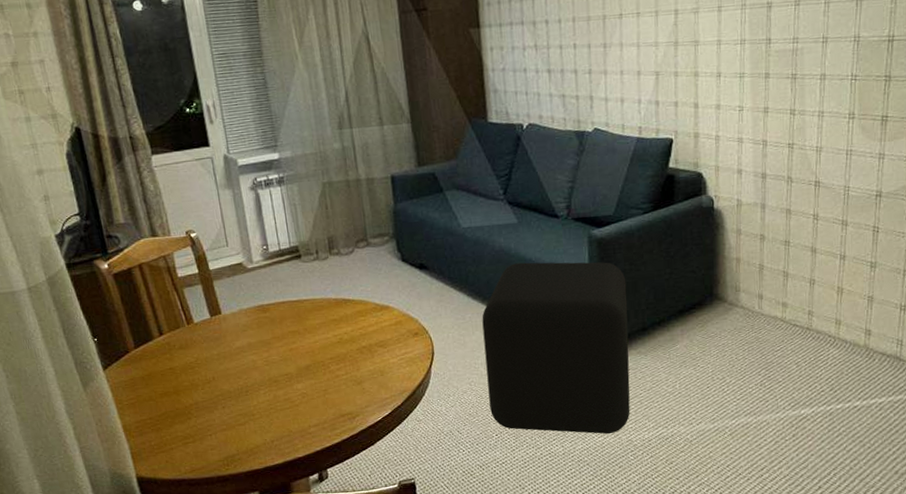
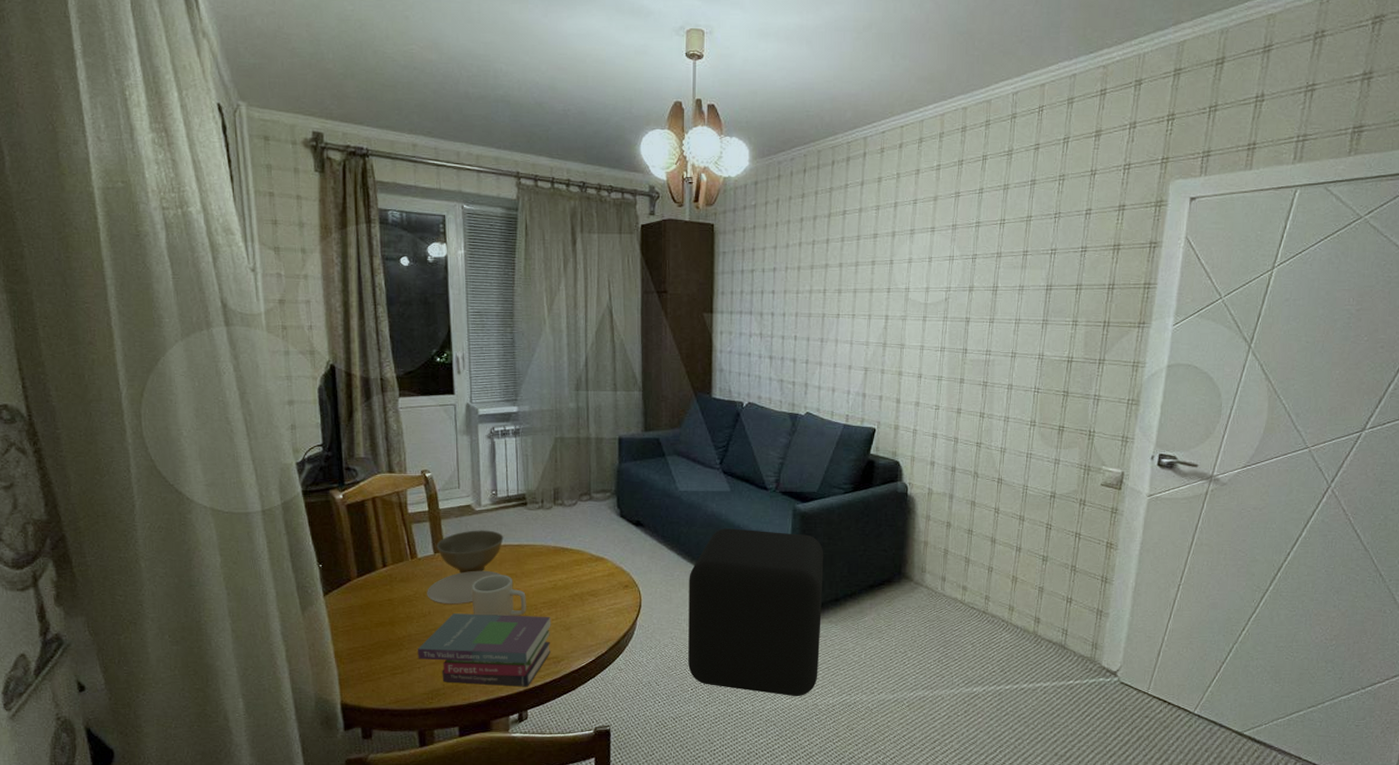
books: none [206,371,345,448] -> present [418,613,551,687]
plate: none [208,329,283,369] -> present [427,570,501,605]
bowl: none [211,287,281,335] -> present [436,530,504,573]
mug: none [253,333,315,377] -> present [471,575,527,617]

